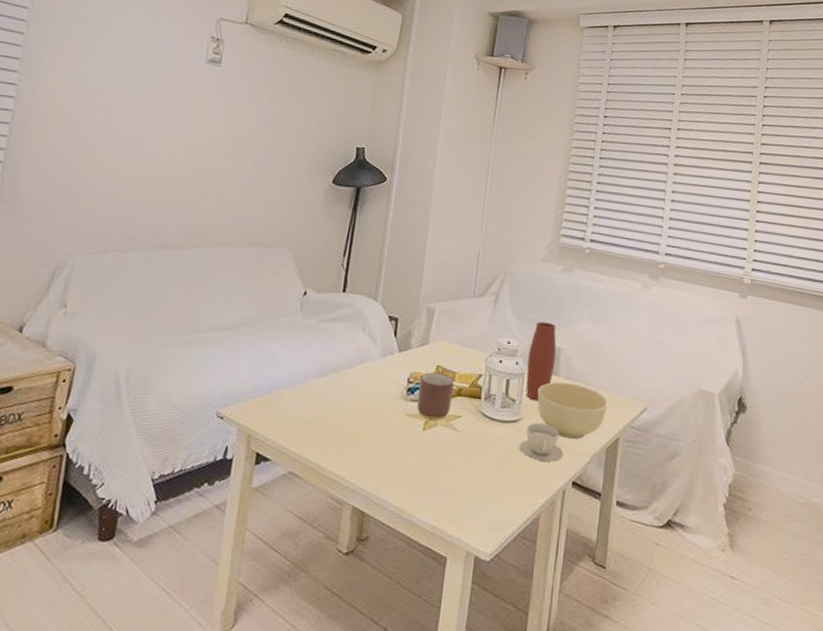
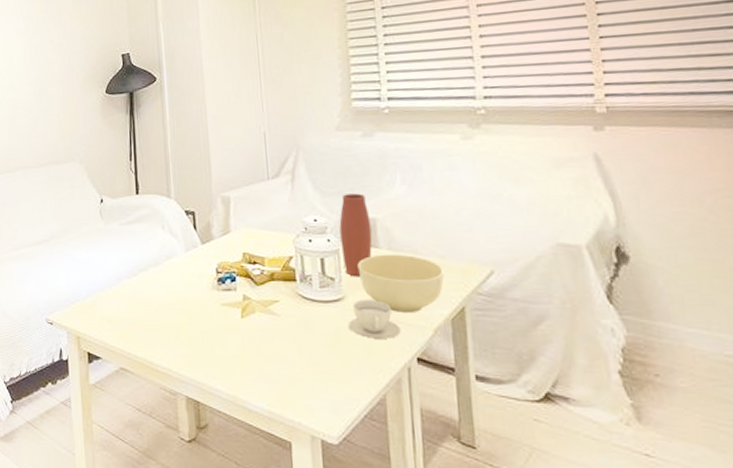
mug: present [417,372,455,420] -> none [227,260,266,307]

